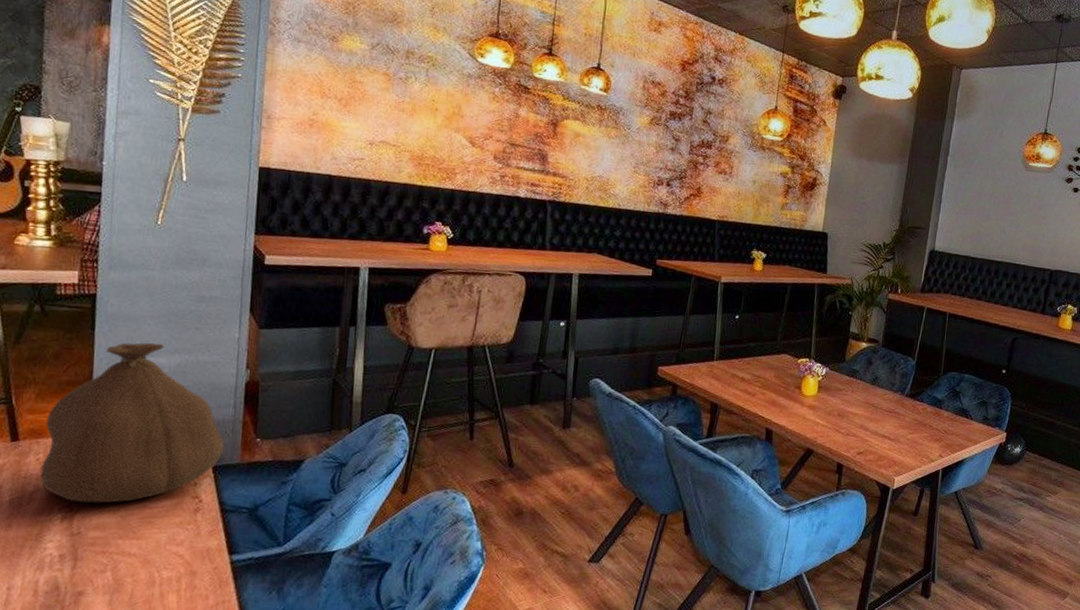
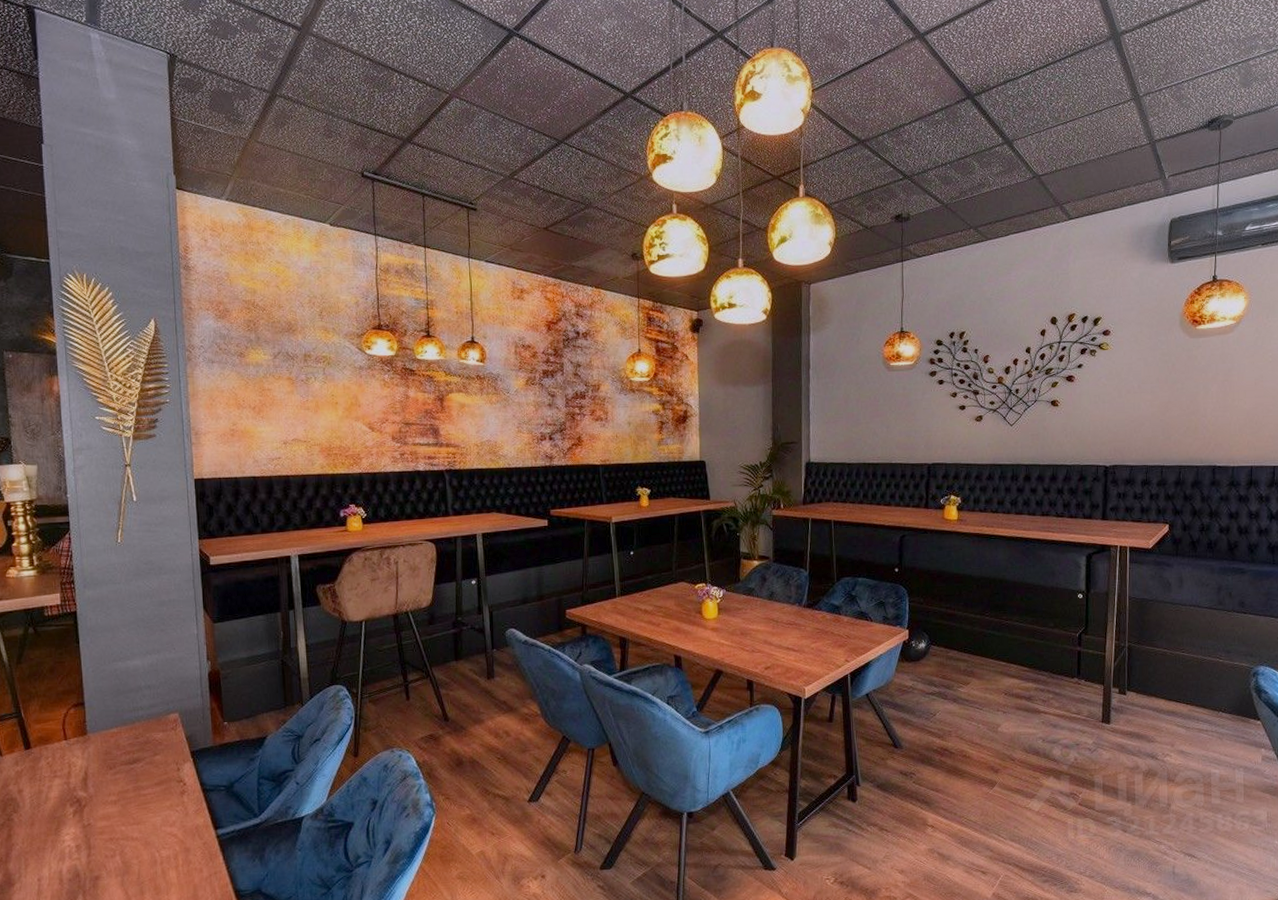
bag: present [40,342,224,504] -> none [50,647,198,797]

